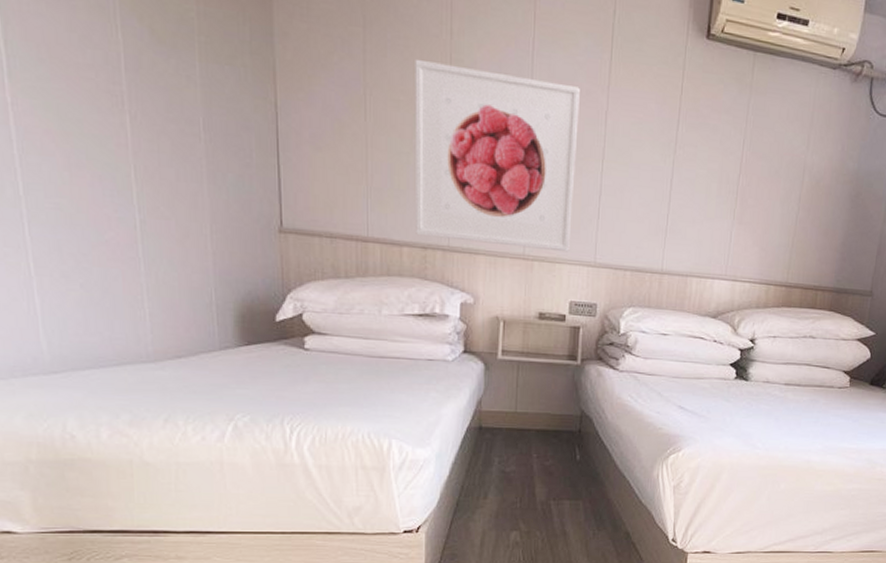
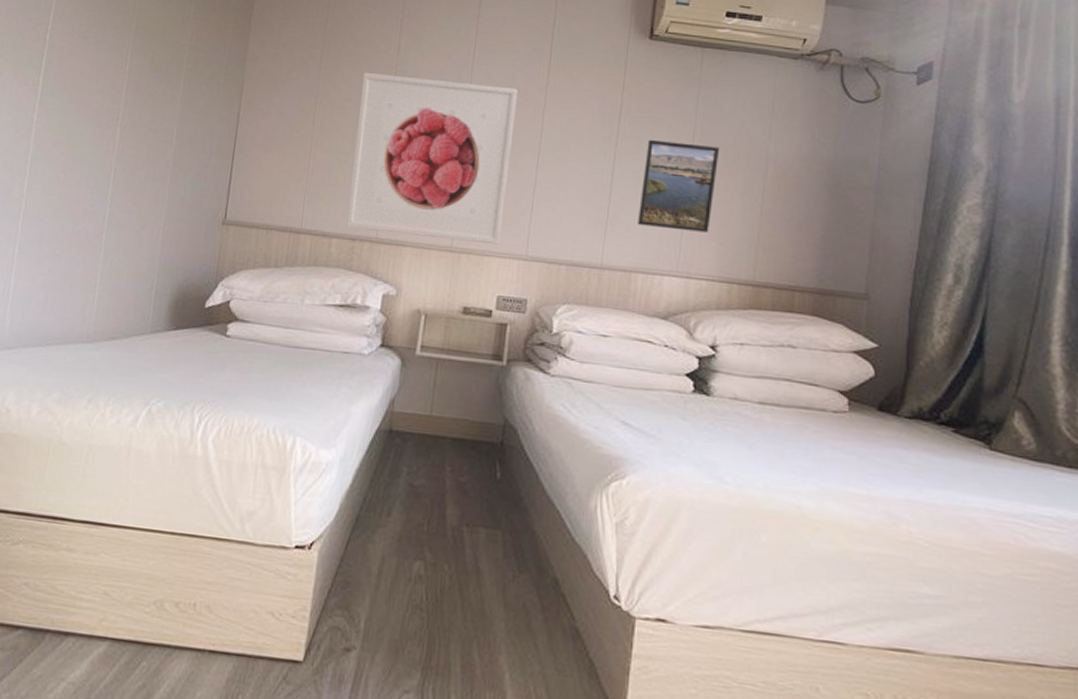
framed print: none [693,147,766,239] -> present [638,139,720,233]

